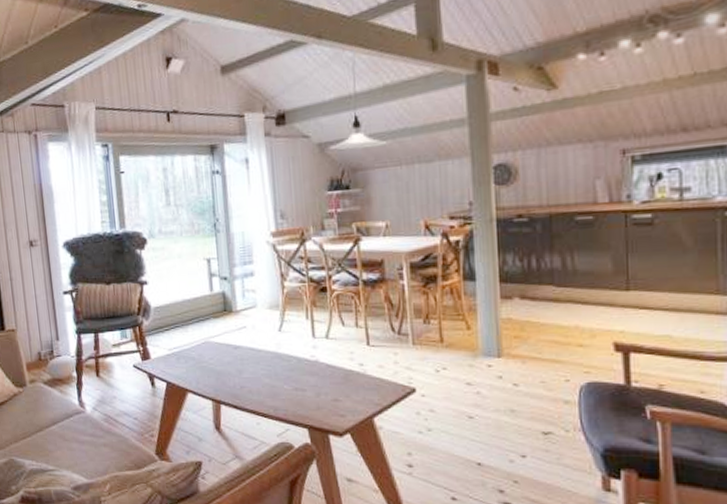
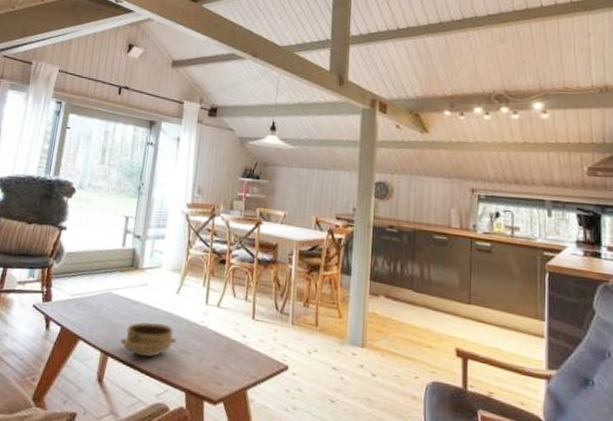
ceramic bowl: none [229,364,288,400] -> present [120,322,176,357]

